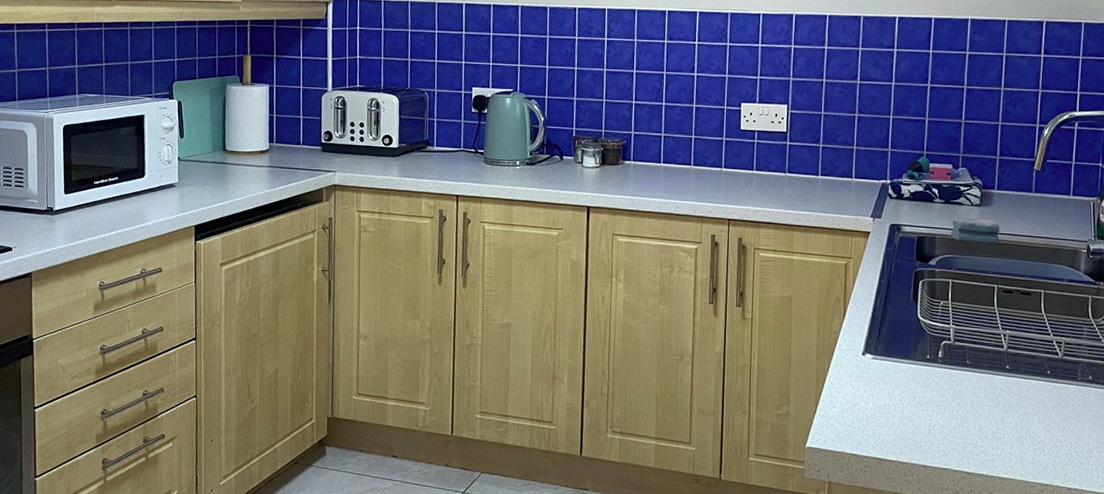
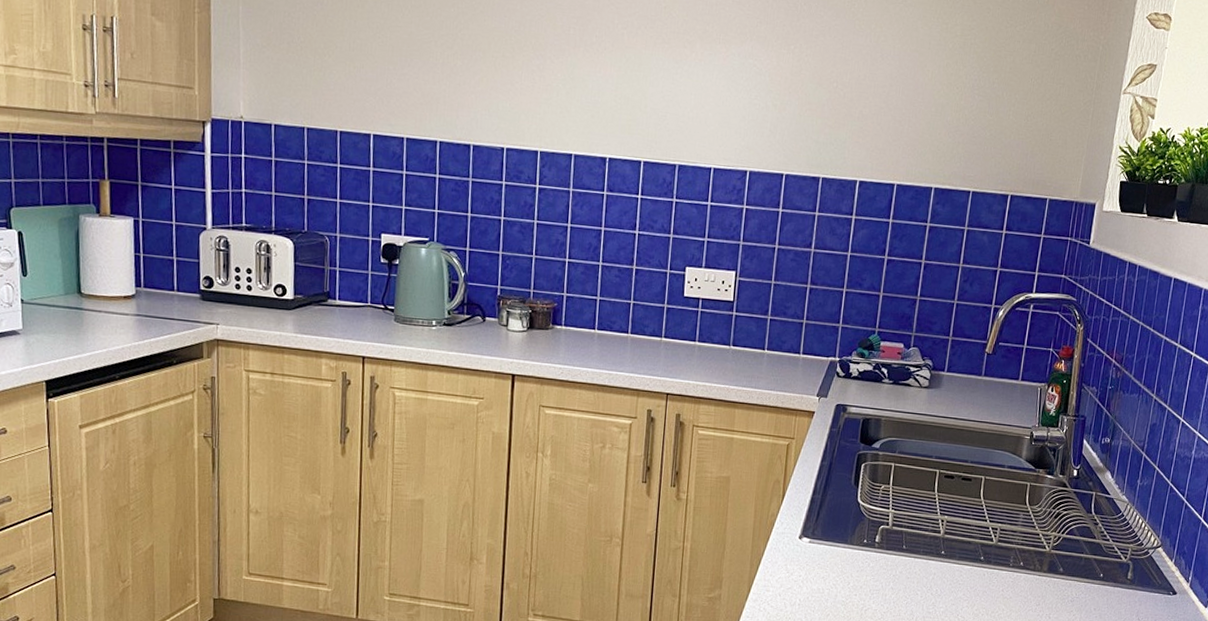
sponge: present [951,217,1000,244] -> none [897,399,947,428]

